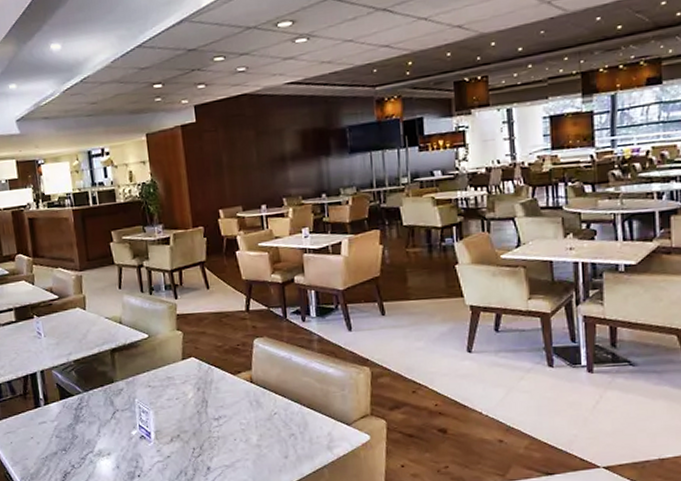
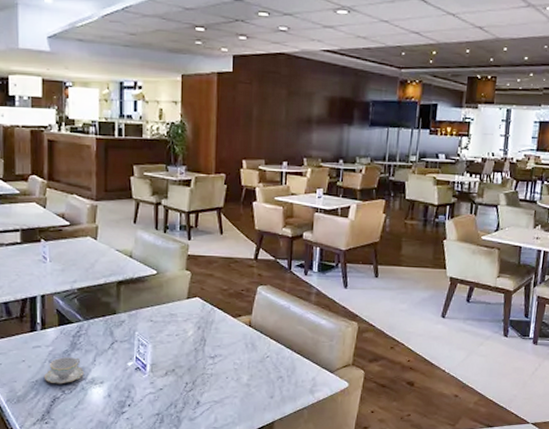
teacup: none [52,430,90,459] -> present [44,357,84,384]

